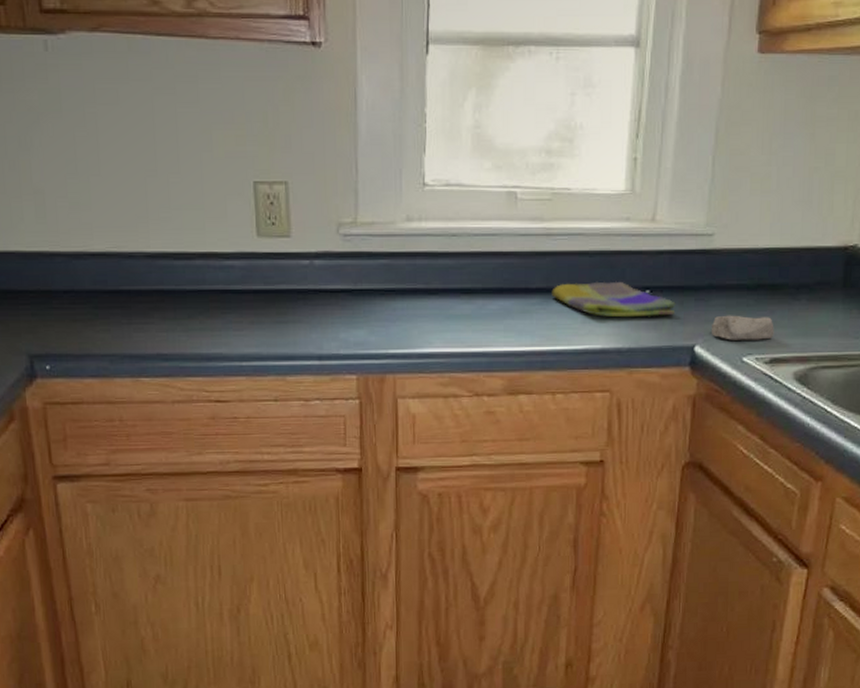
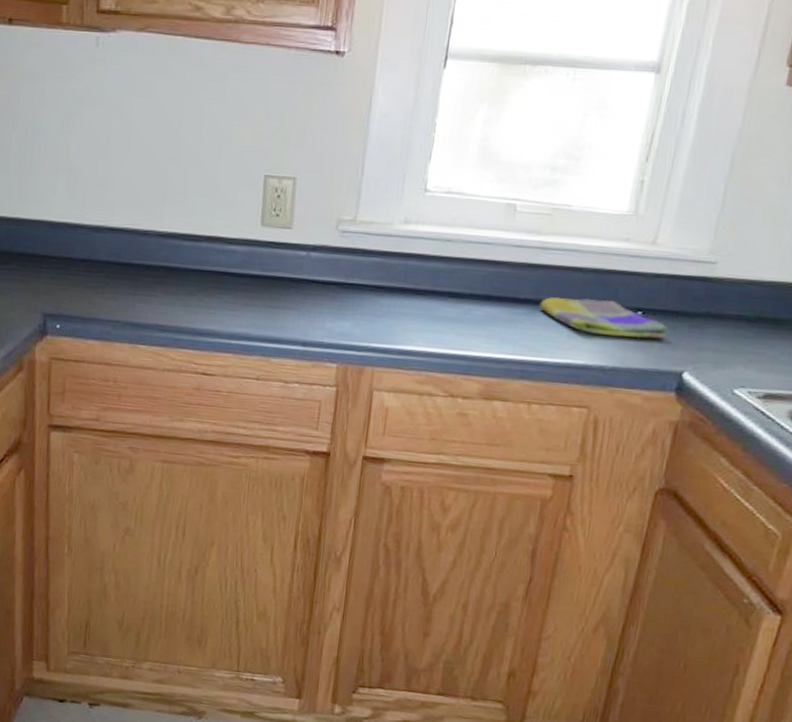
soap bar: present [711,315,774,340] -> none [703,344,773,374]

